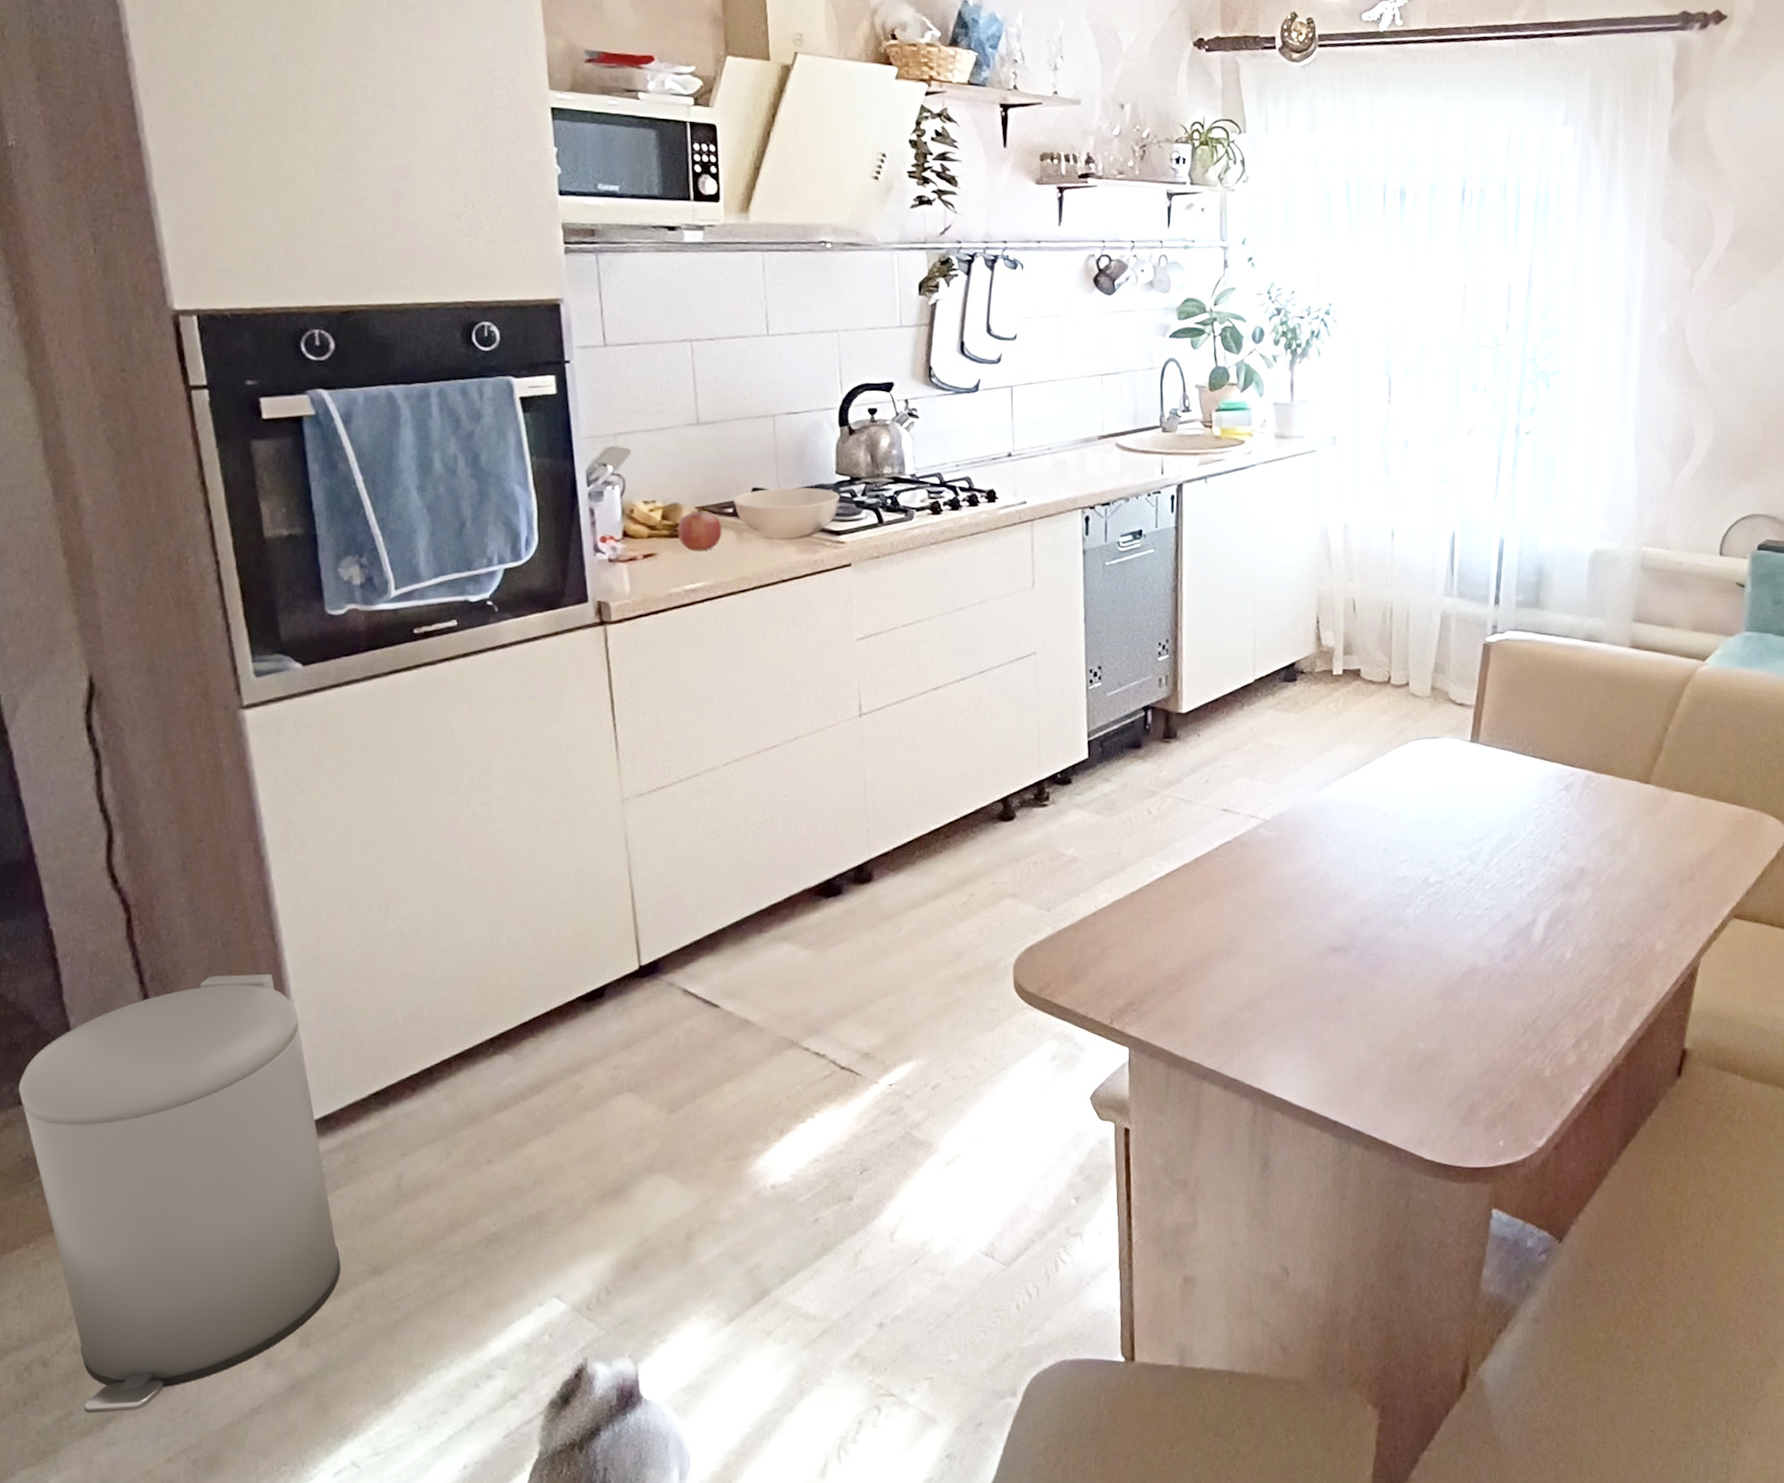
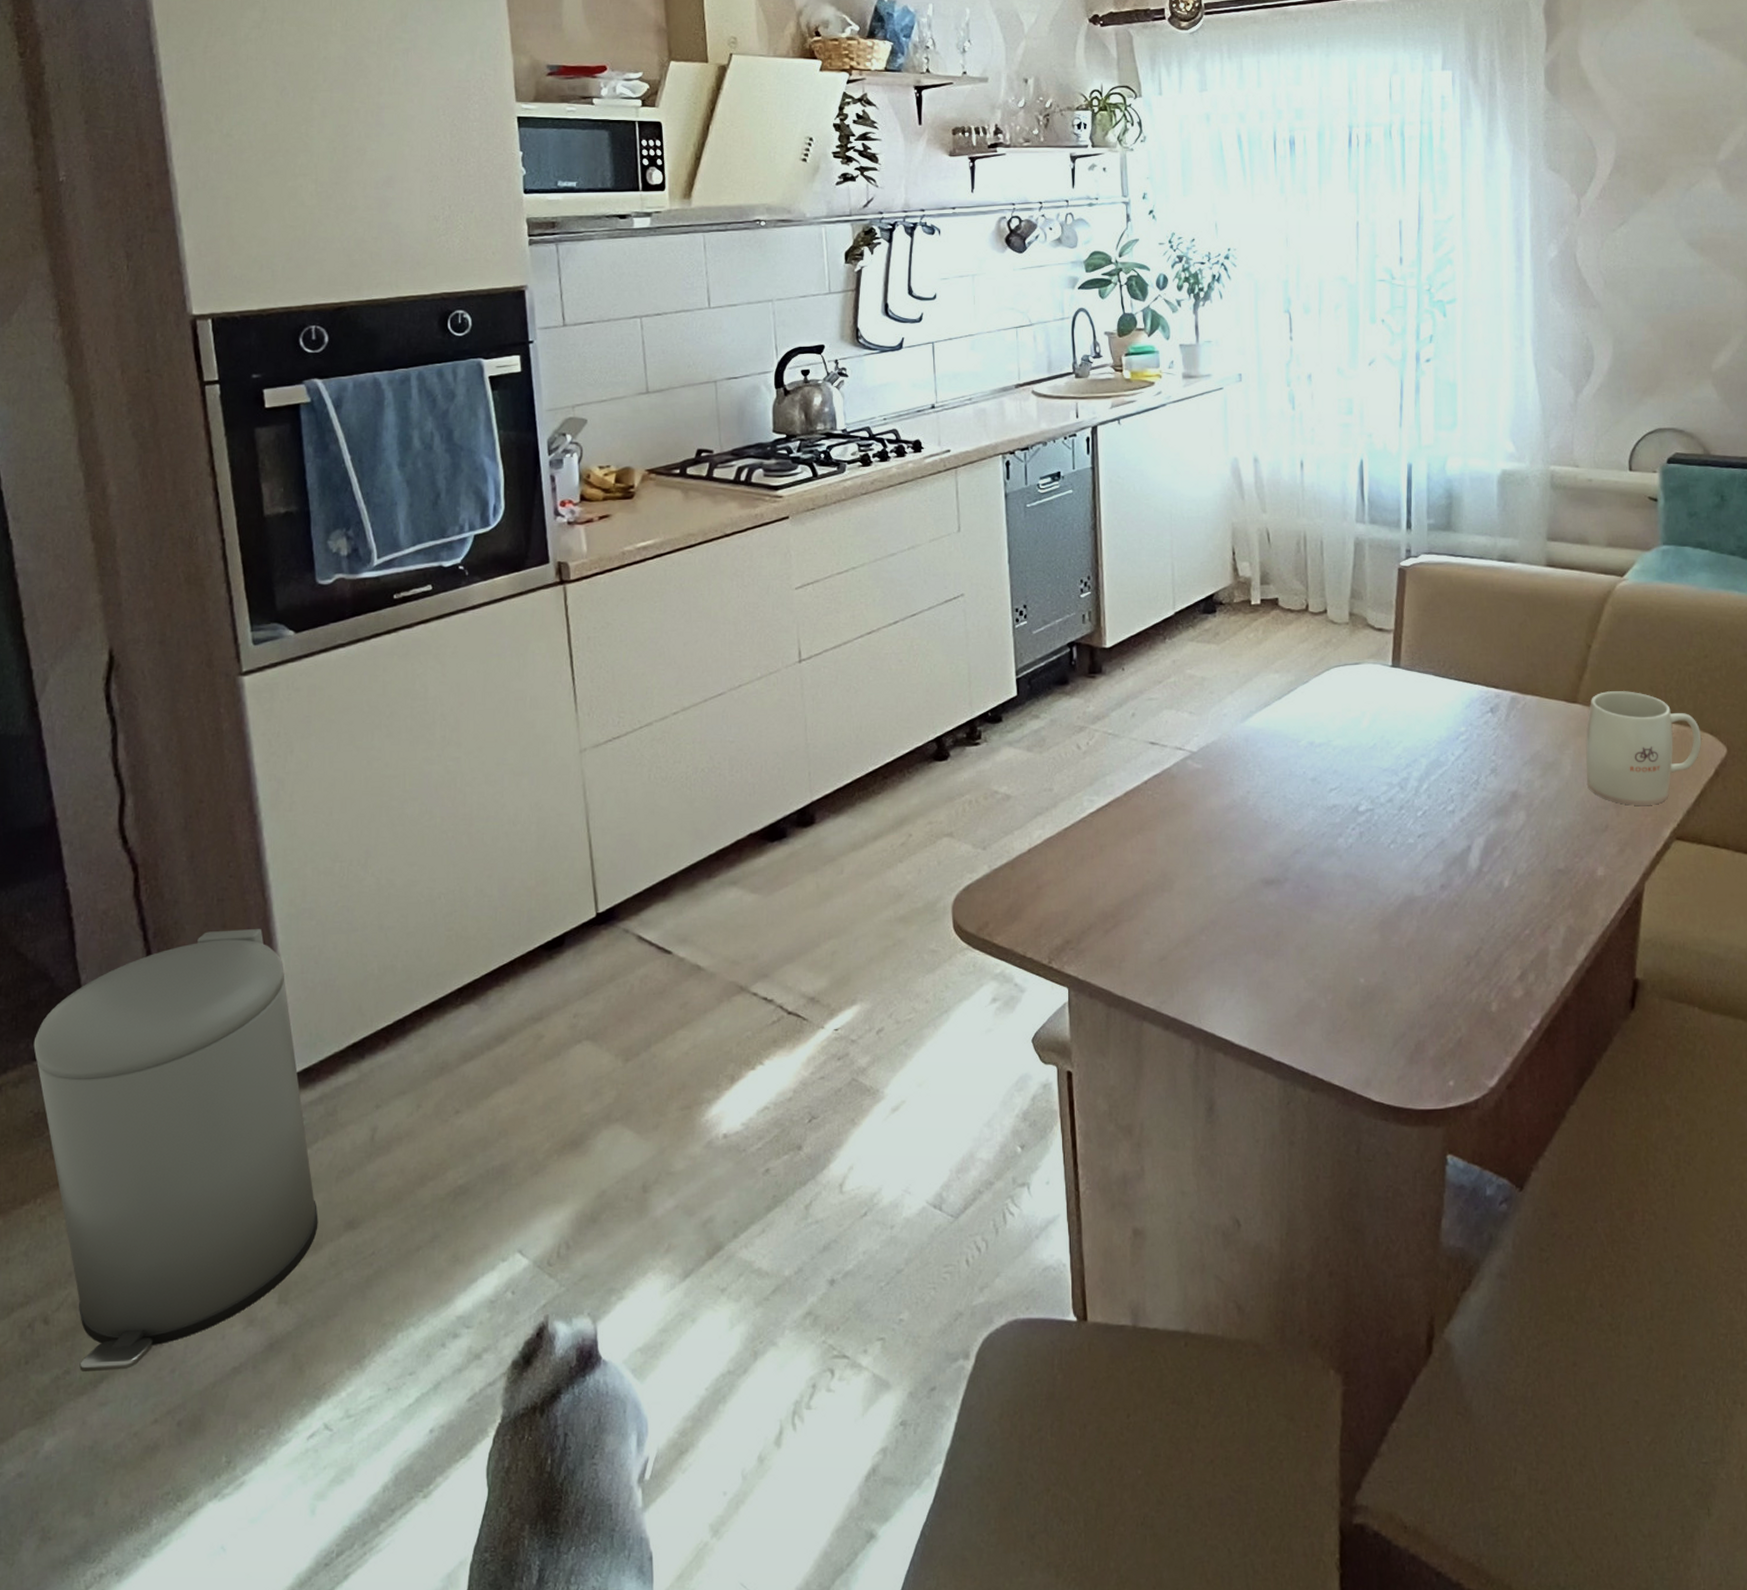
fruit: present [677,508,722,551] -> none [630,470,670,511]
bowl: present [733,487,841,540] -> none [680,447,778,497]
mug: none [1653,773,1767,884] -> present [1585,691,1702,806]

